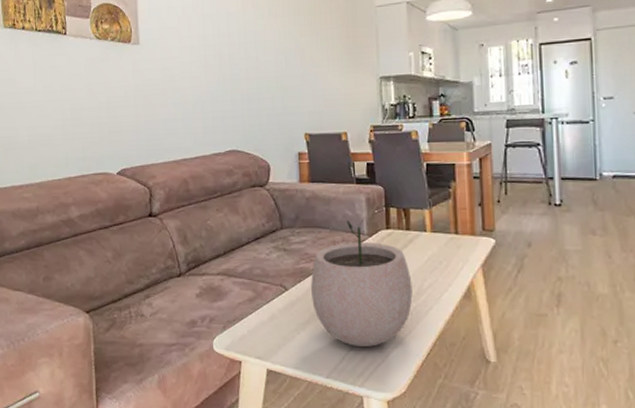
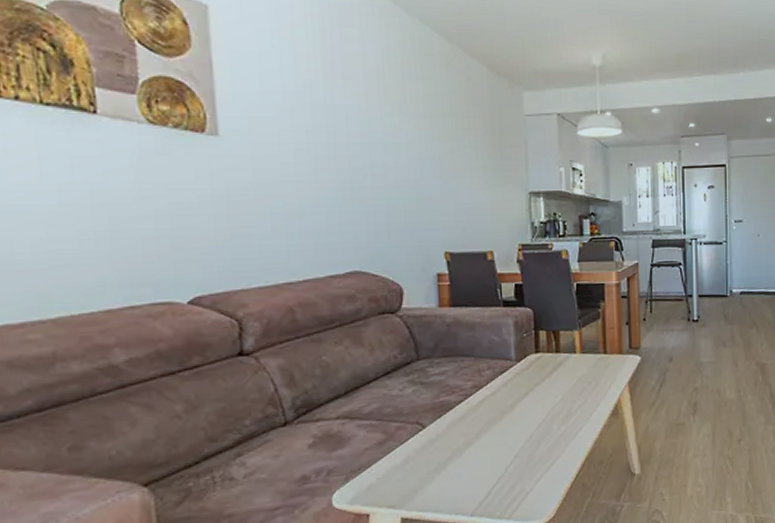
plant pot: present [311,216,413,347] -> none [453,341,562,479]

